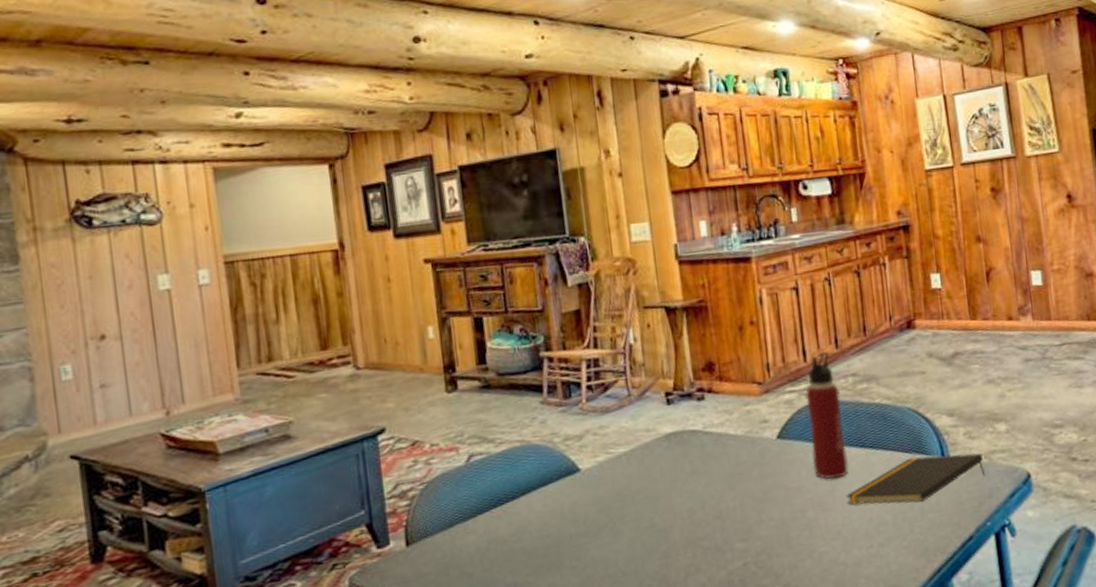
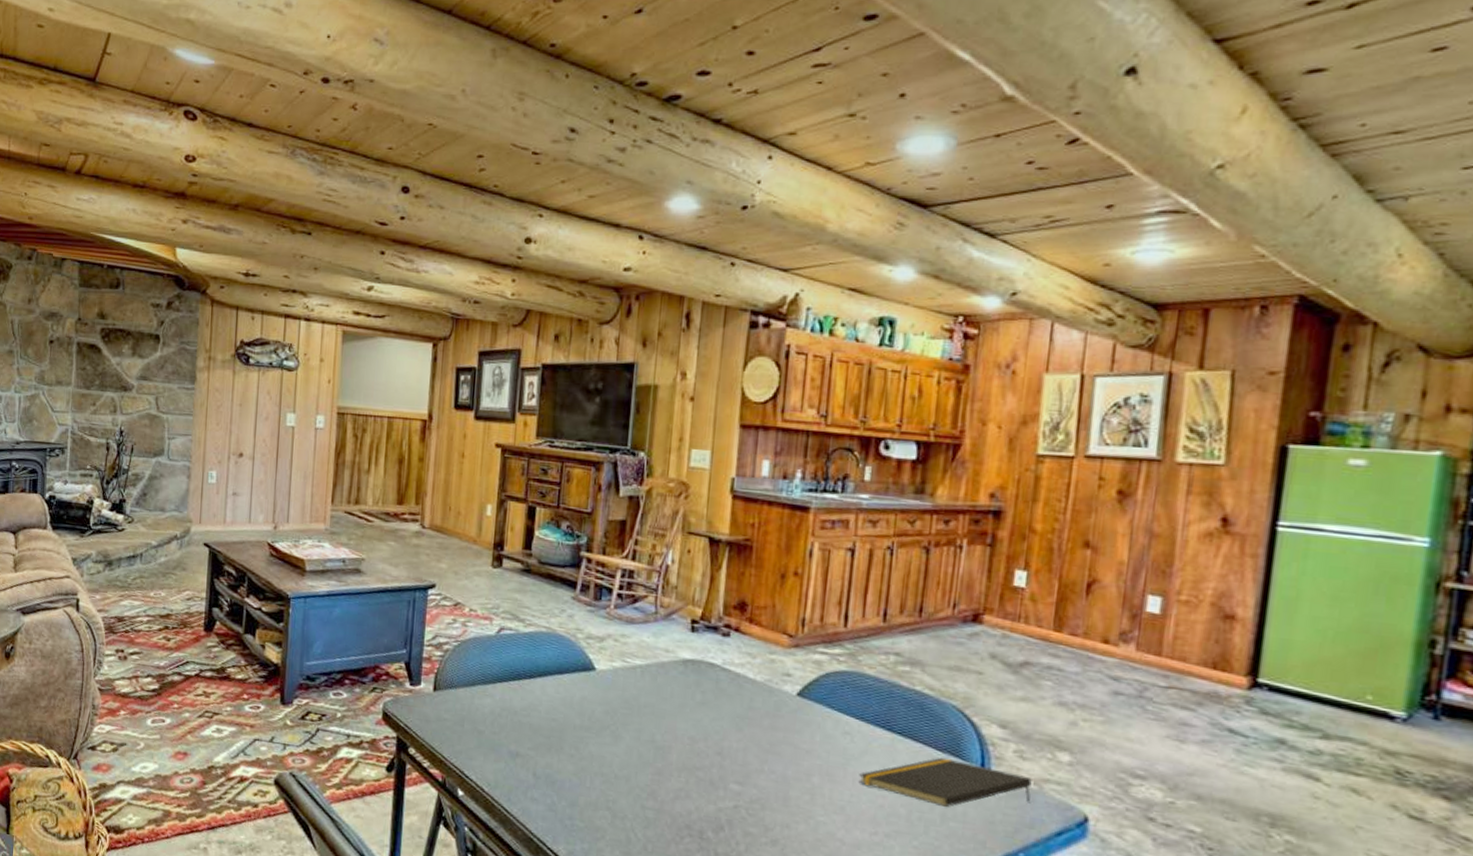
water bottle: present [805,351,849,479] -> none [829,621,877,754]

